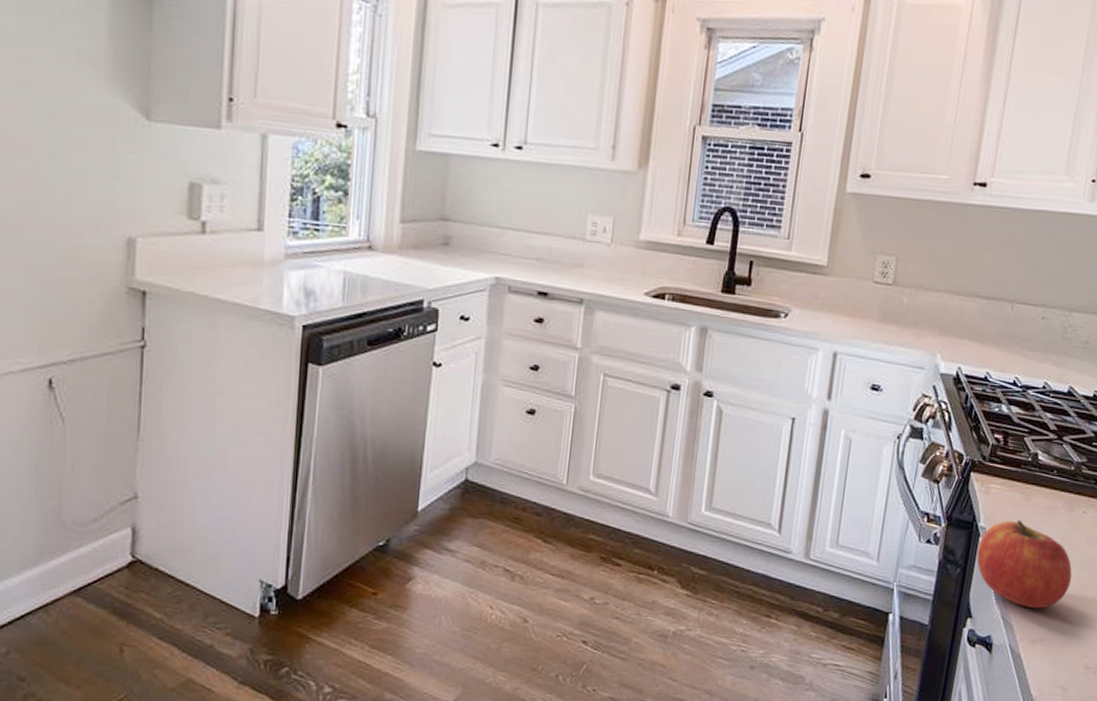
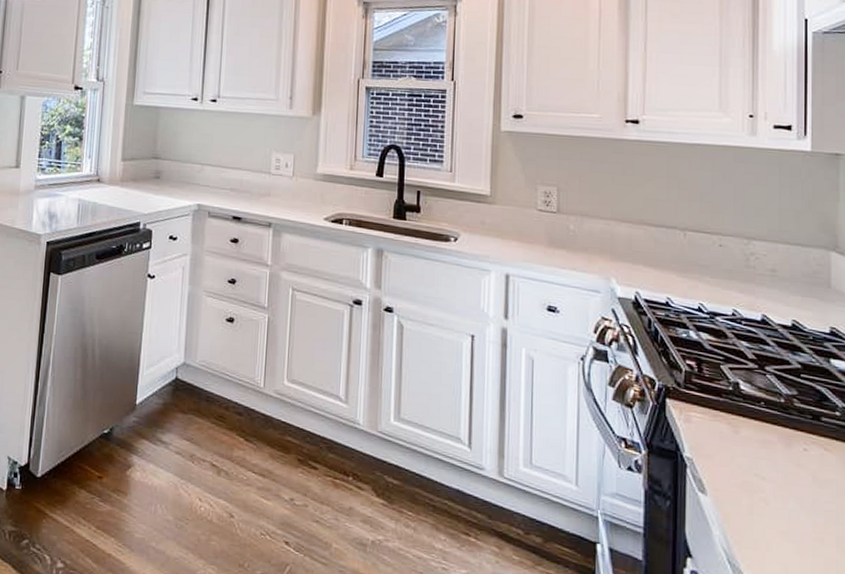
apple: present [976,519,1072,609] -> none [686,452,805,555]

